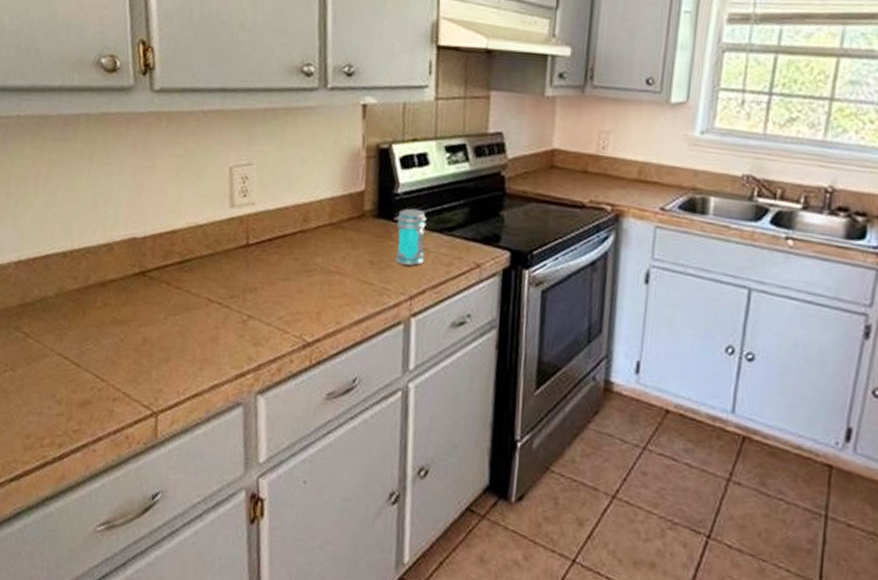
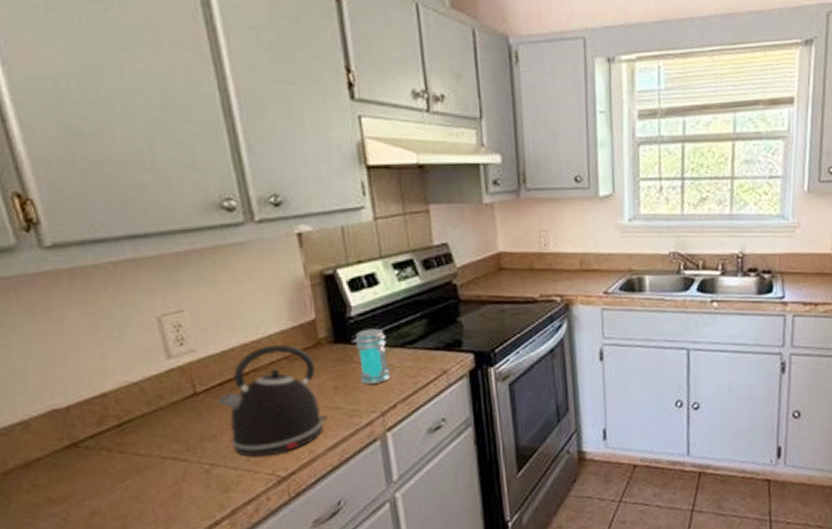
kettle: none [264,209,359,319] -> present [217,344,327,457]

